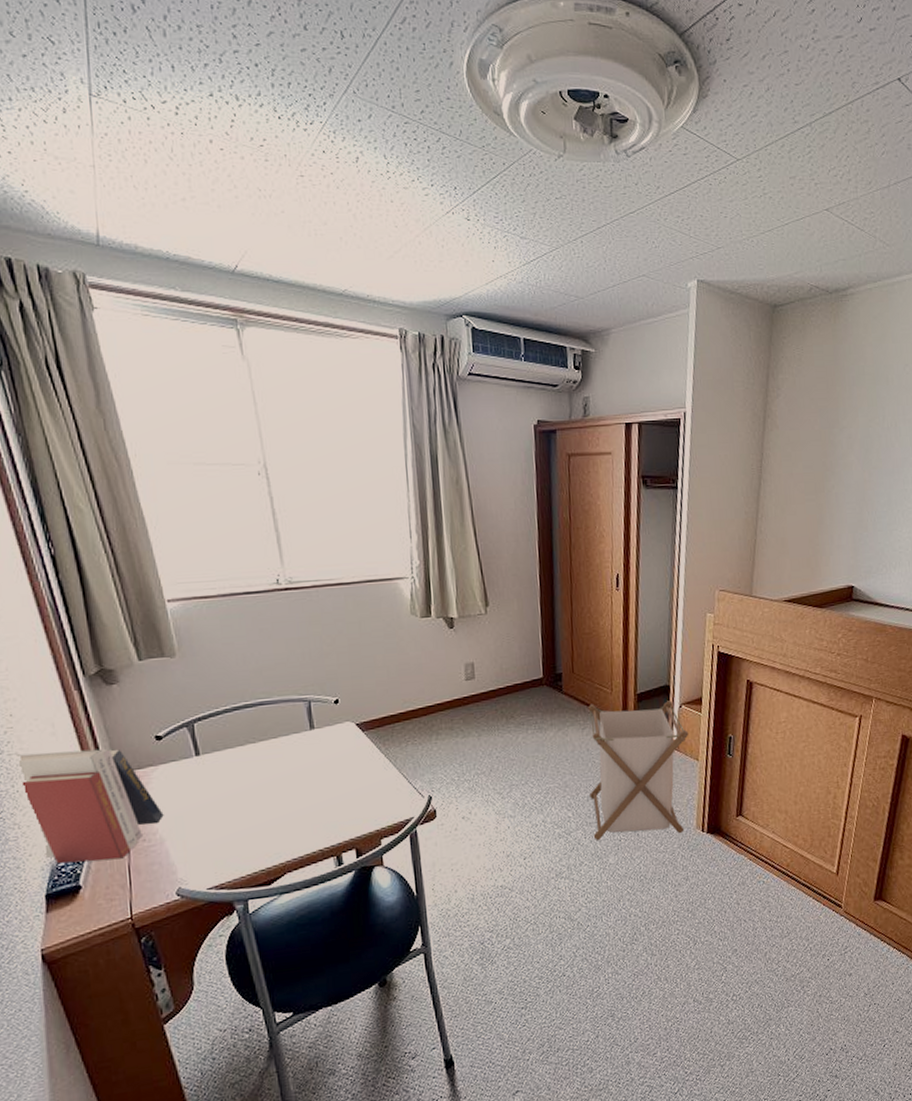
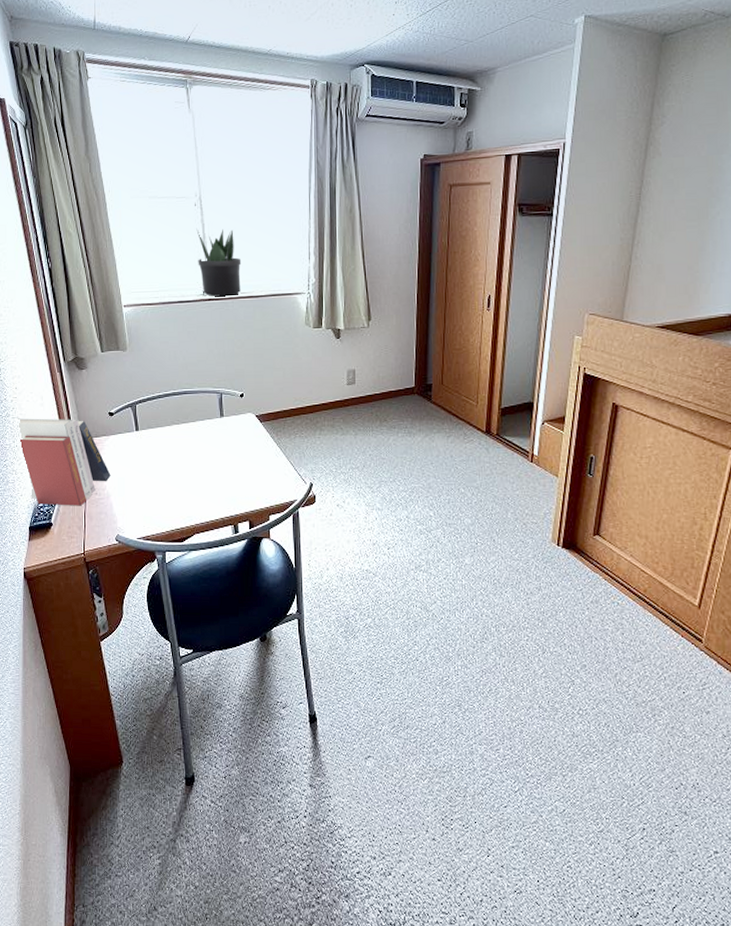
planter: none [262,503,327,586] -> present [196,229,241,297]
laundry basket: present [588,700,689,840] -> none [451,414,550,544]

